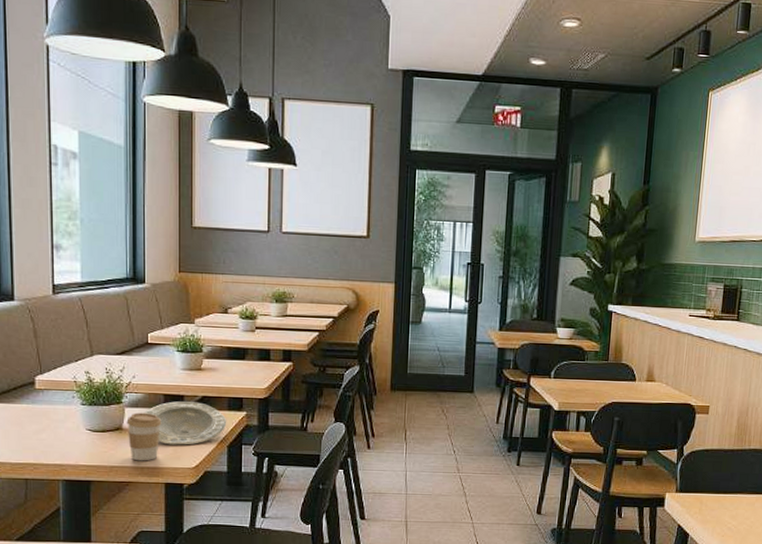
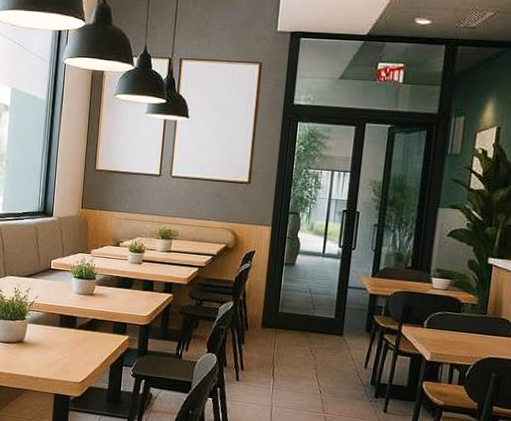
coffee cup: present [126,412,162,461] -> none [27,328,57,373]
plate: present [143,401,227,445] -> none [42,321,112,362]

